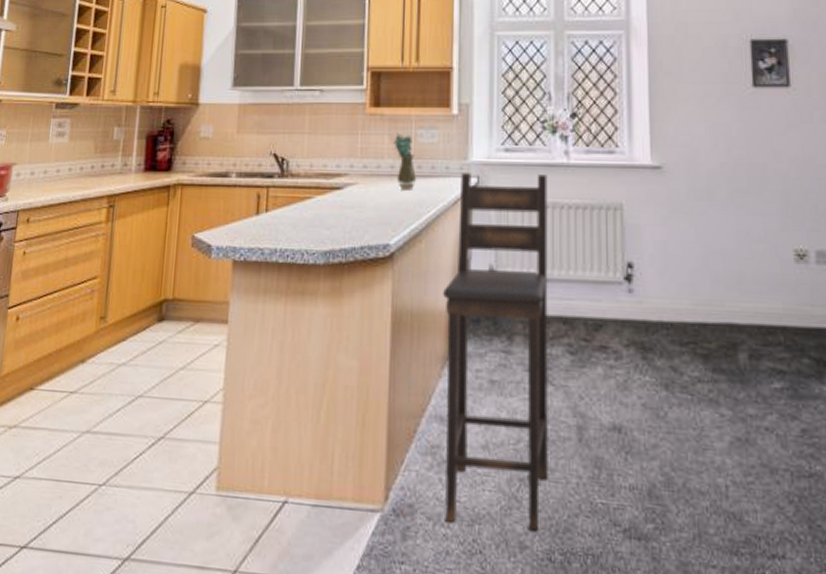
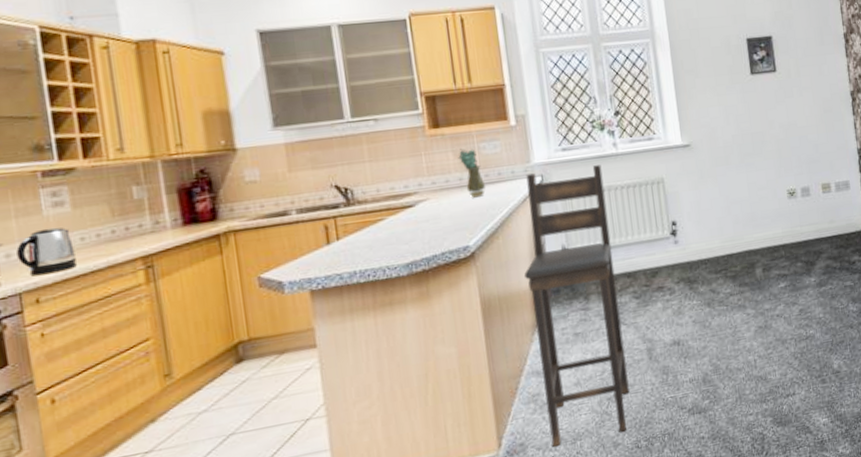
kettle: none [24,155,63,198] -> present [16,227,78,277]

